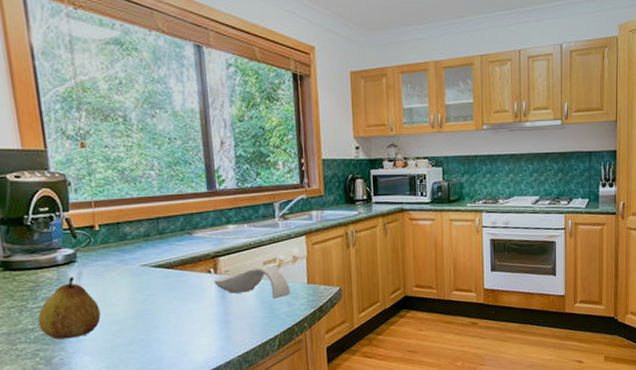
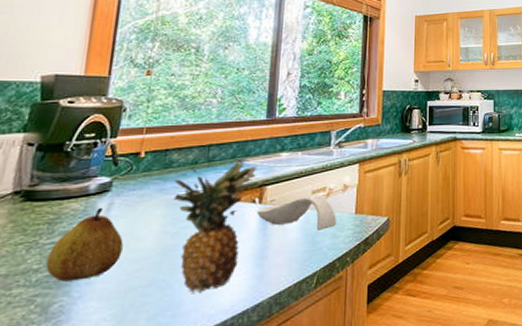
fruit: none [132,233,208,351] -> present [173,161,258,293]

